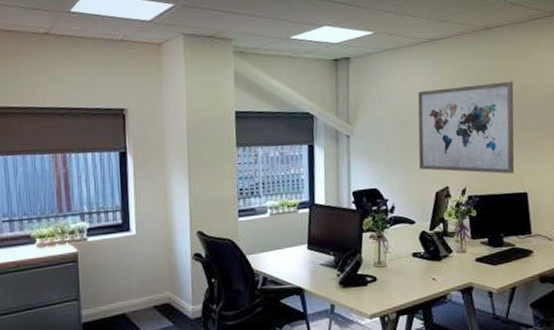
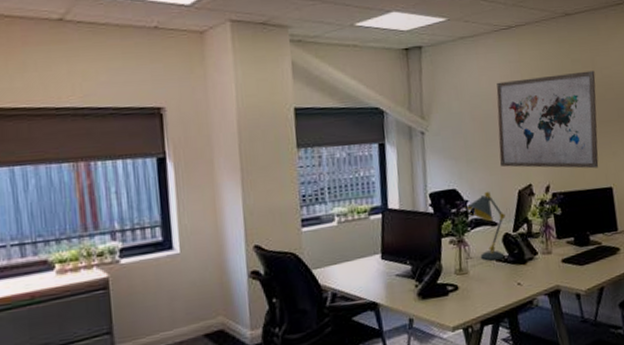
desk lamp: none [384,191,423,256] -> present [464,191,506,261]

